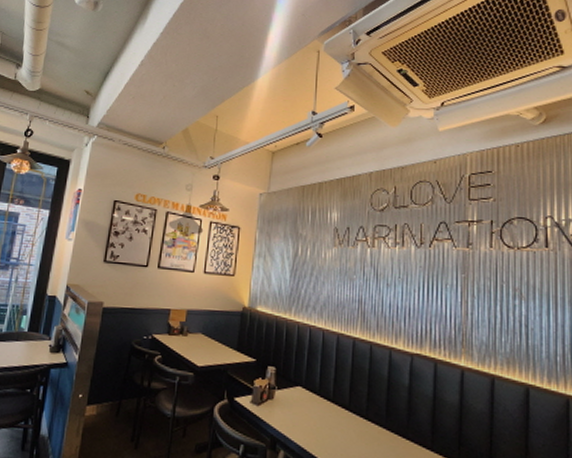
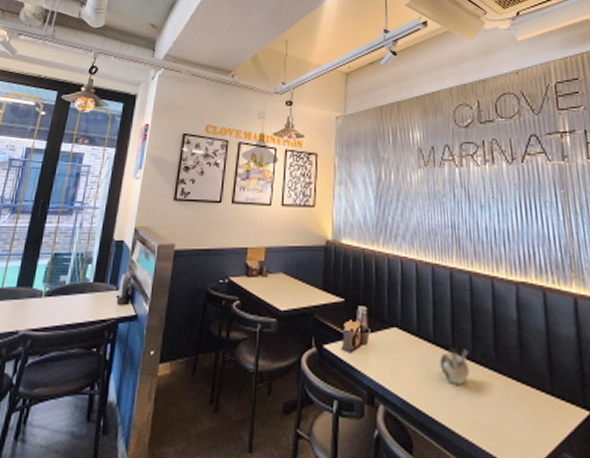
teapot: none [336,407,363,438] -> present [440,349,470,385]

